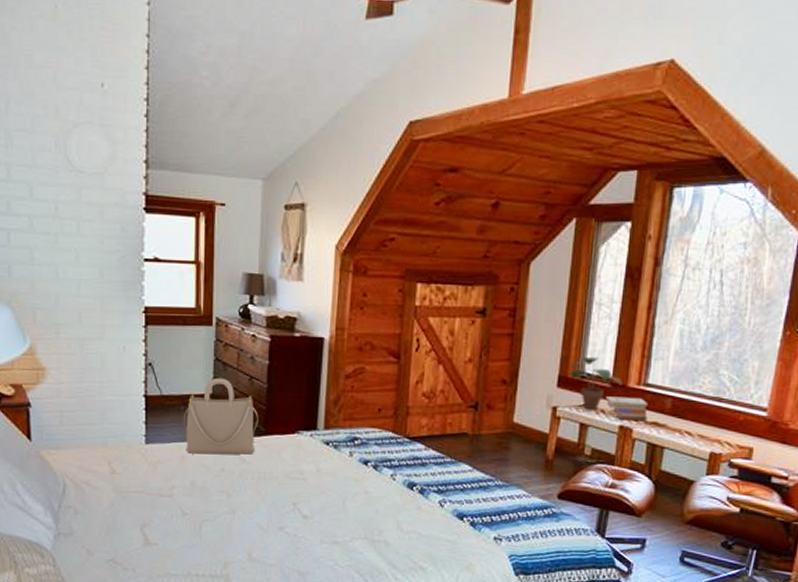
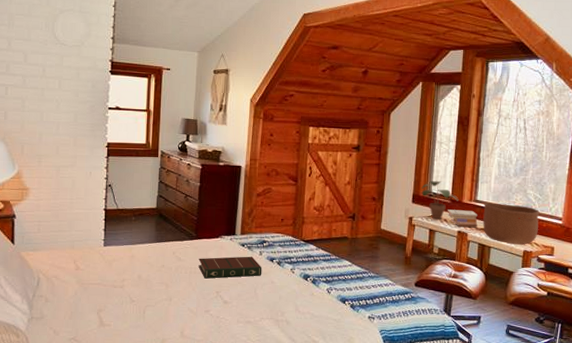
handbag: present [183,377,259,455] -> none [133,195,191,255]
book: none [269,457,353,487] -> present [198,256,262,279]
basket: none [654,387,736,444] -> present [483,202,540,244]

